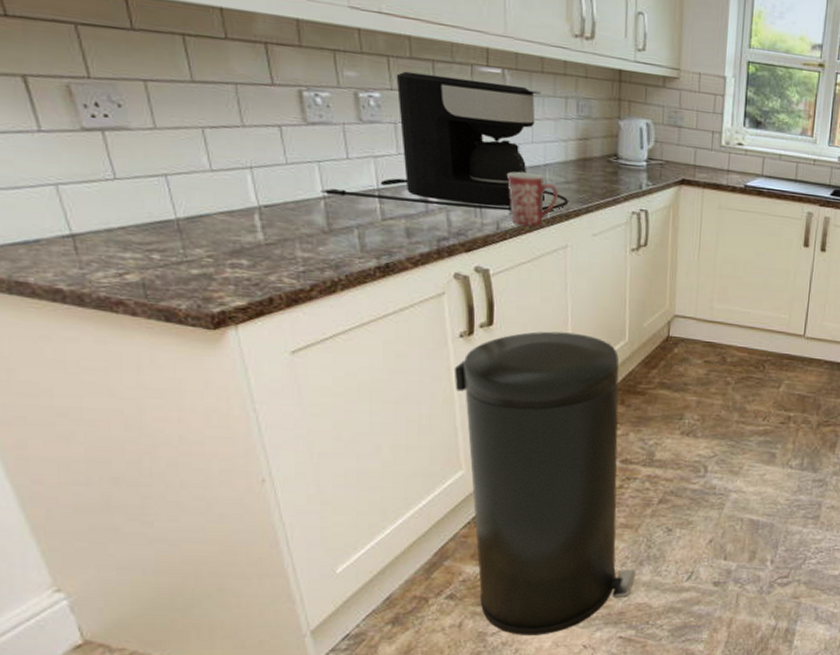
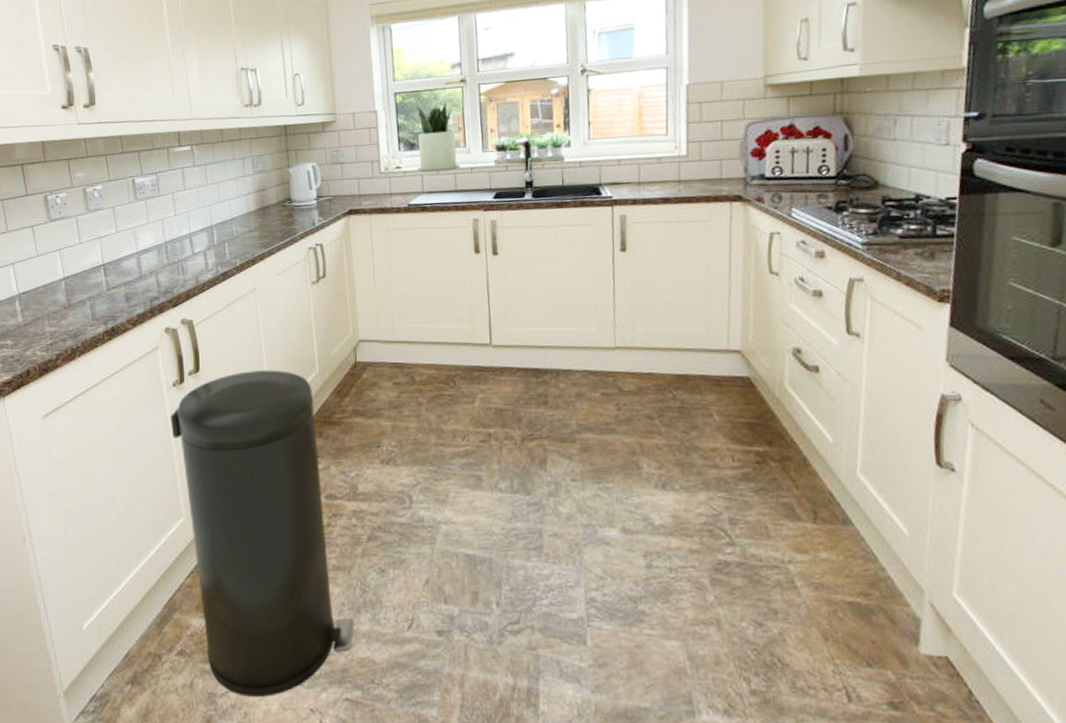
coffee maker: present [320,71,568,211] -> none [61,156,253,276]
mug: present [506,172,558,228] -> none [200,228,244,277]
planter: none [759,81,805,159] -> present [416,102,461,173]

